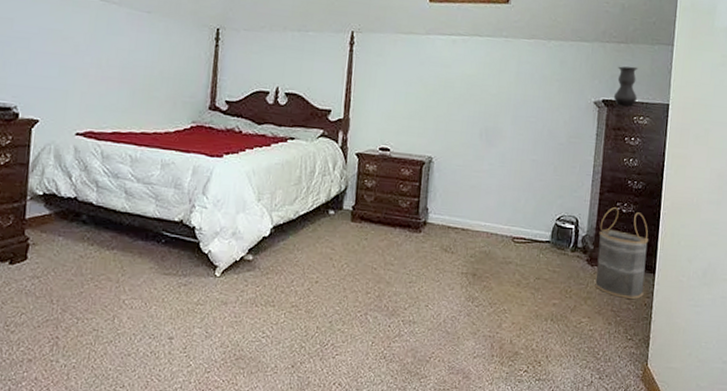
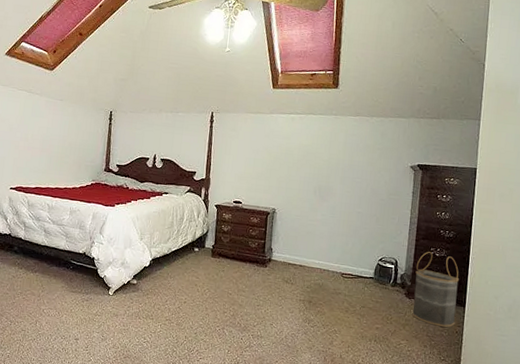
vase: present [613,66,639,107] -> none [427,137,449,171]

